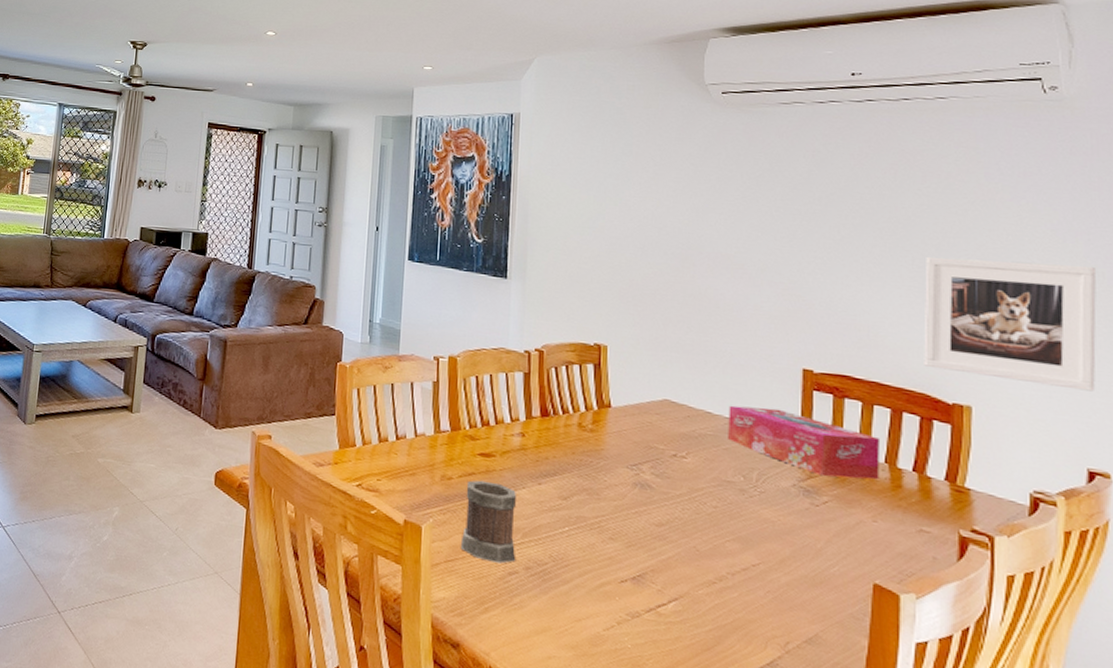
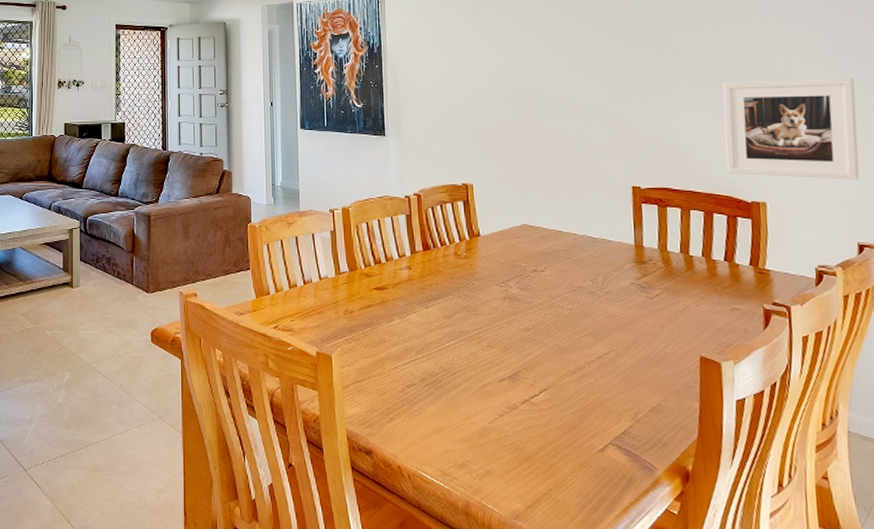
mug: present [460,480,516,564] -> none [365,310,413,379]
tissue box: present [728,405,880,480] -> none [575,222,699,274]

